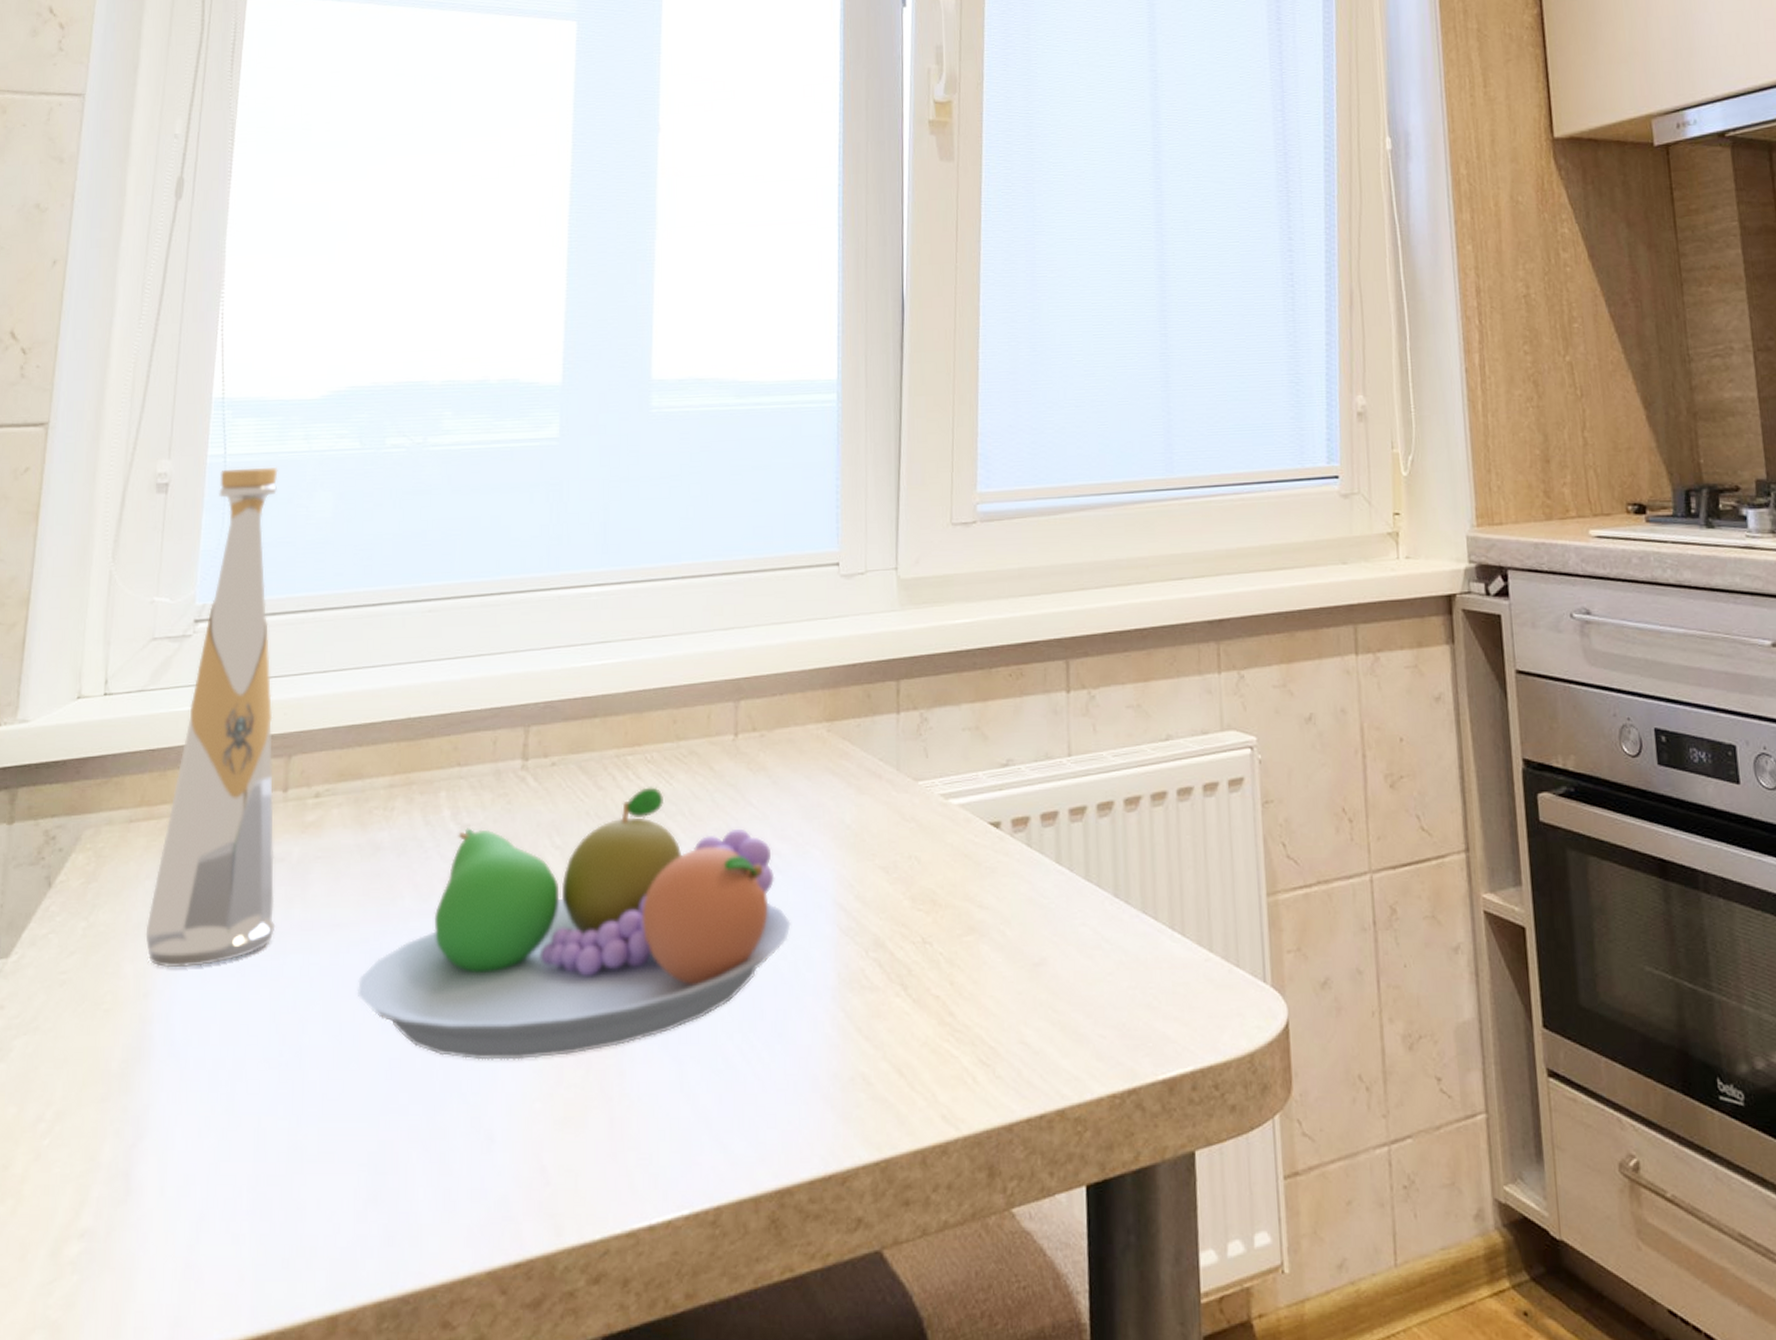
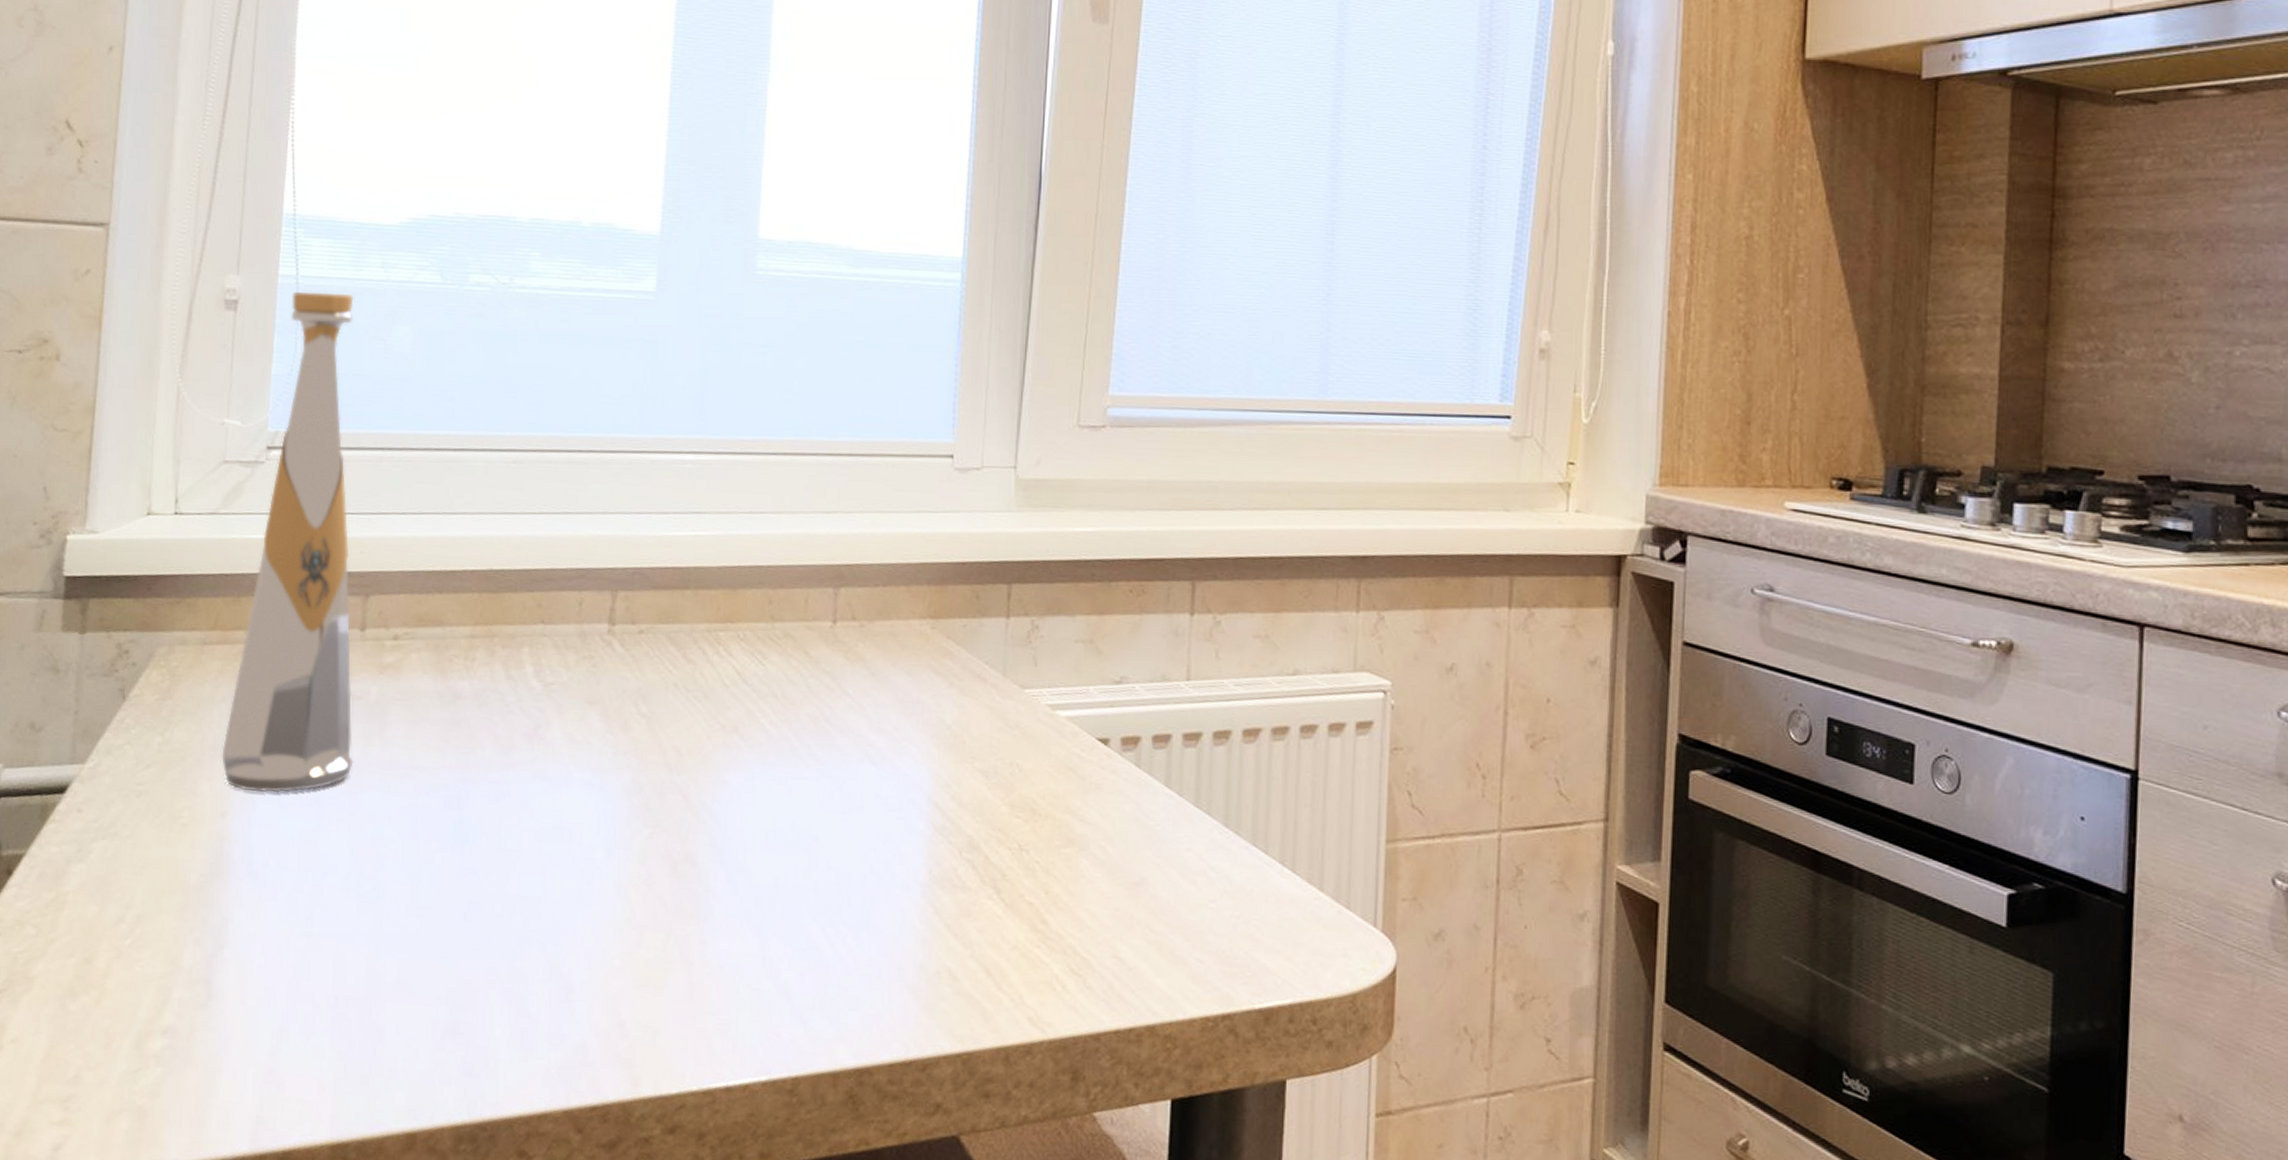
fruit bowl: present [357,787,791,1060] -> none [436,665,883,919]

